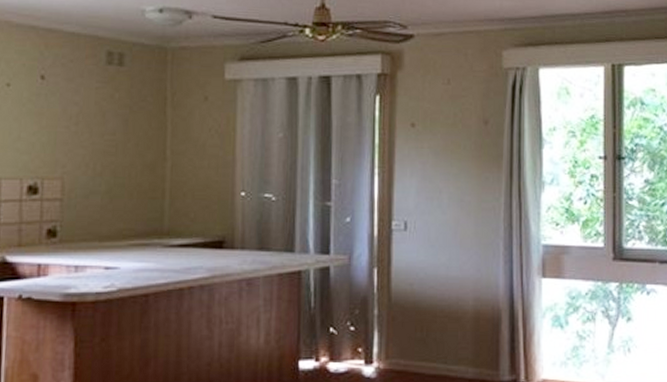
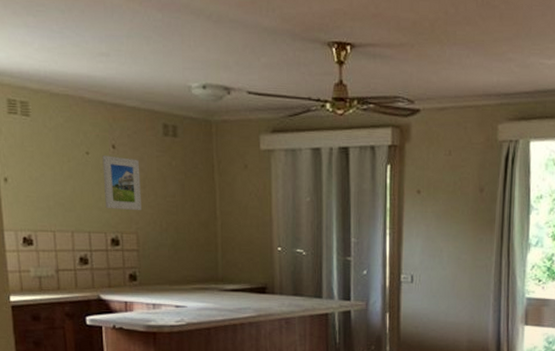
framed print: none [24,87,74,151] -> present [102,155,141,210]

